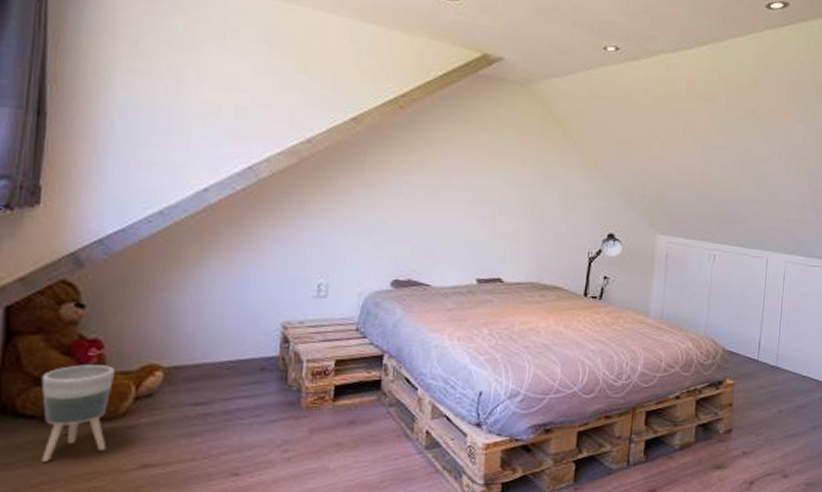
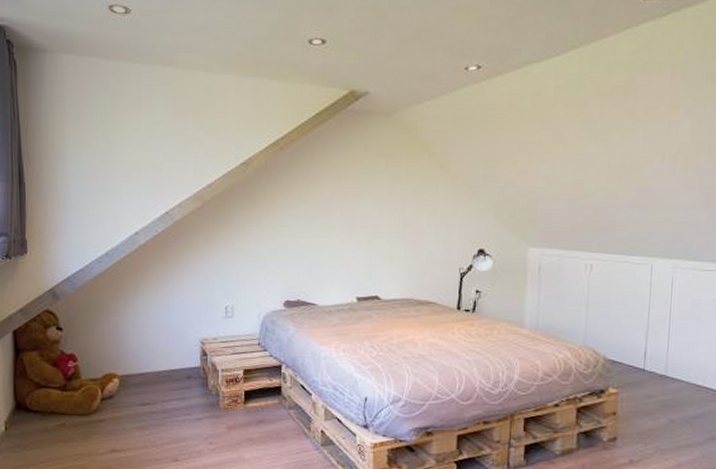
planter: present [41,364,115,462] -> none [40,373,86,445]

